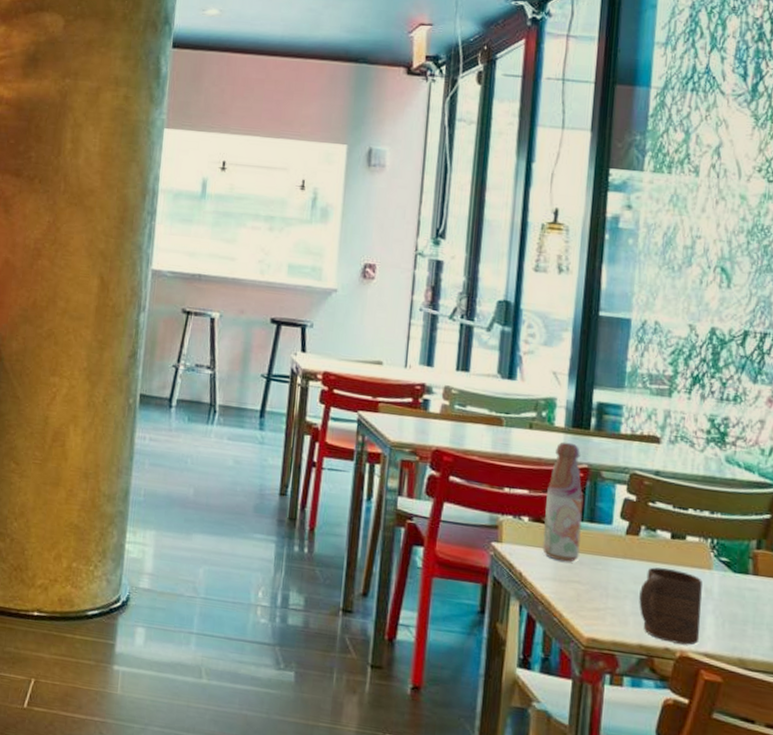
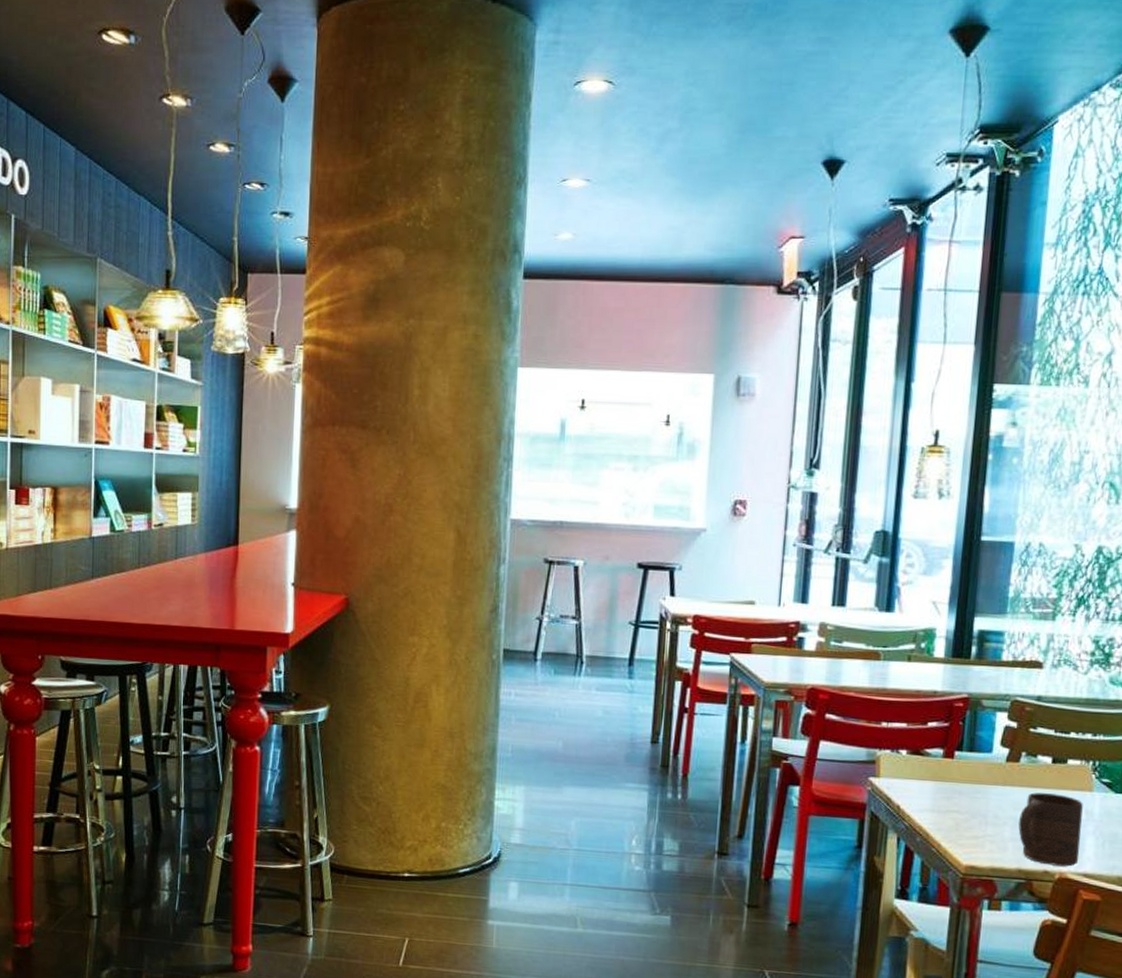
bottle: present [542,441,584,562] -> none [921,672,963,793]

